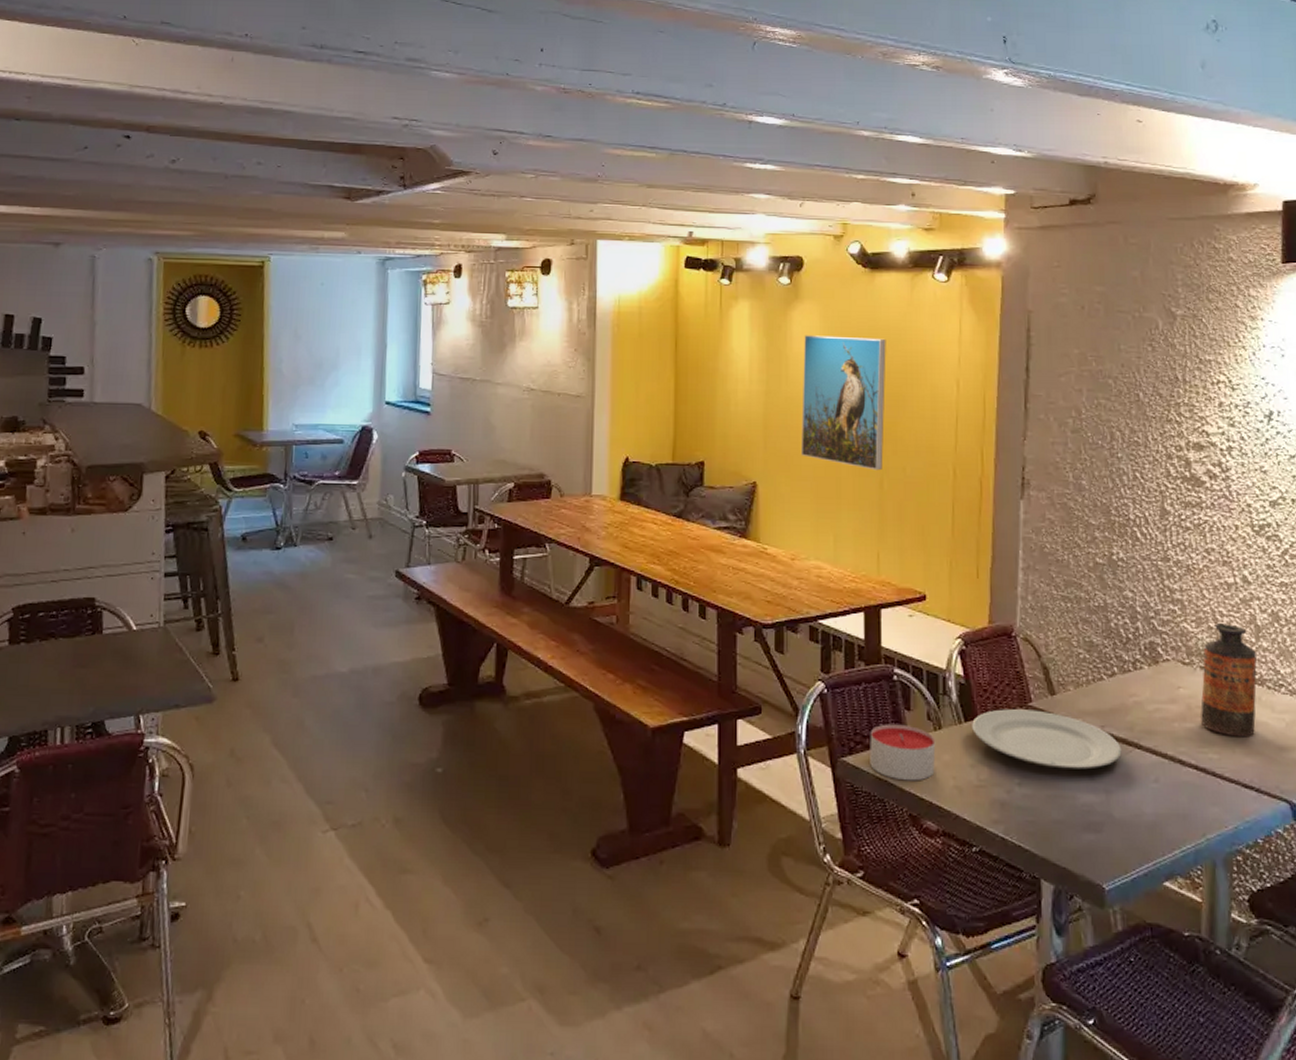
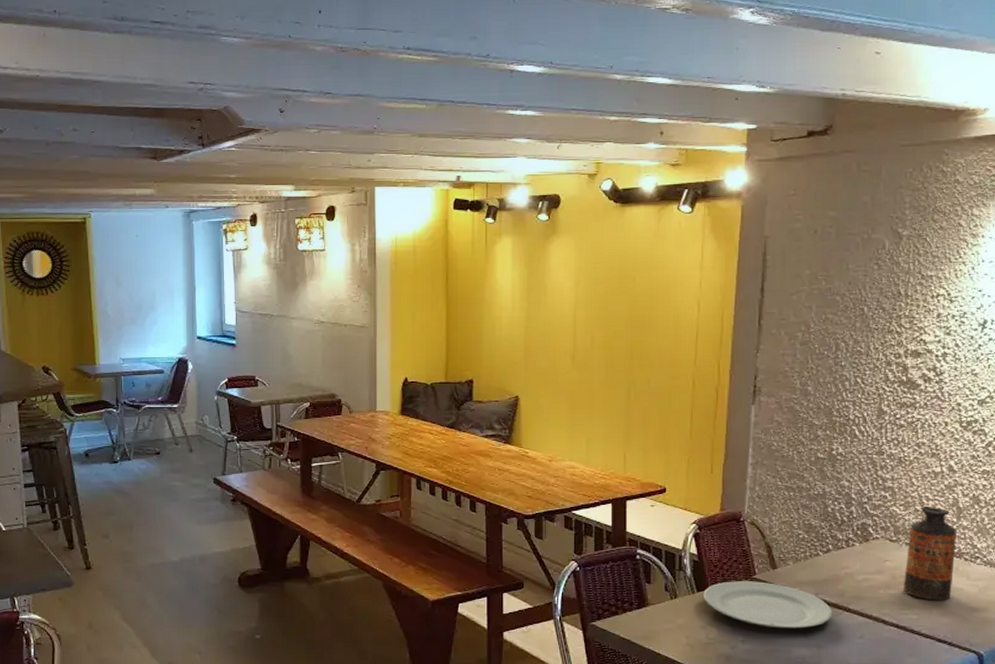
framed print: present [802,335,886,471] -> none [558,266,635,383]
candle: present [870,724,936,781] -> none [615,594,672,640]

